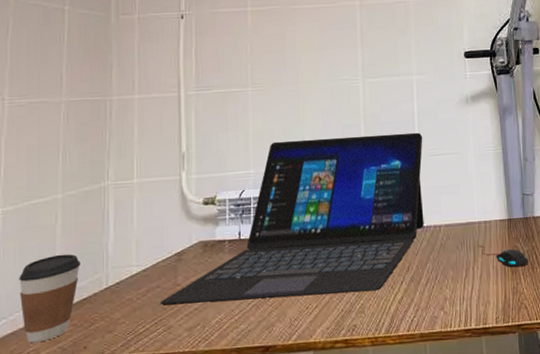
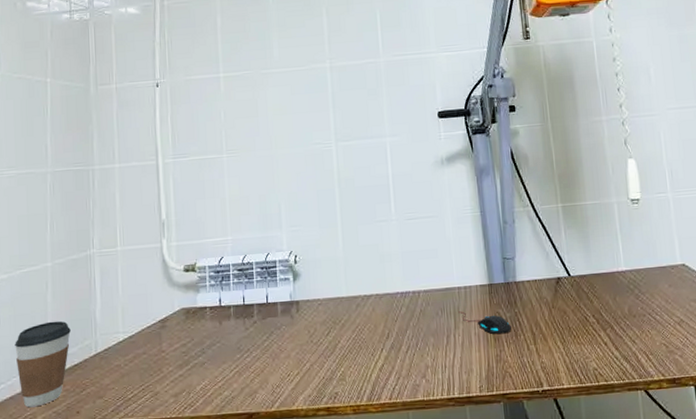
laptop: present [160,132,424,305] -> none [146,196,403,371]

